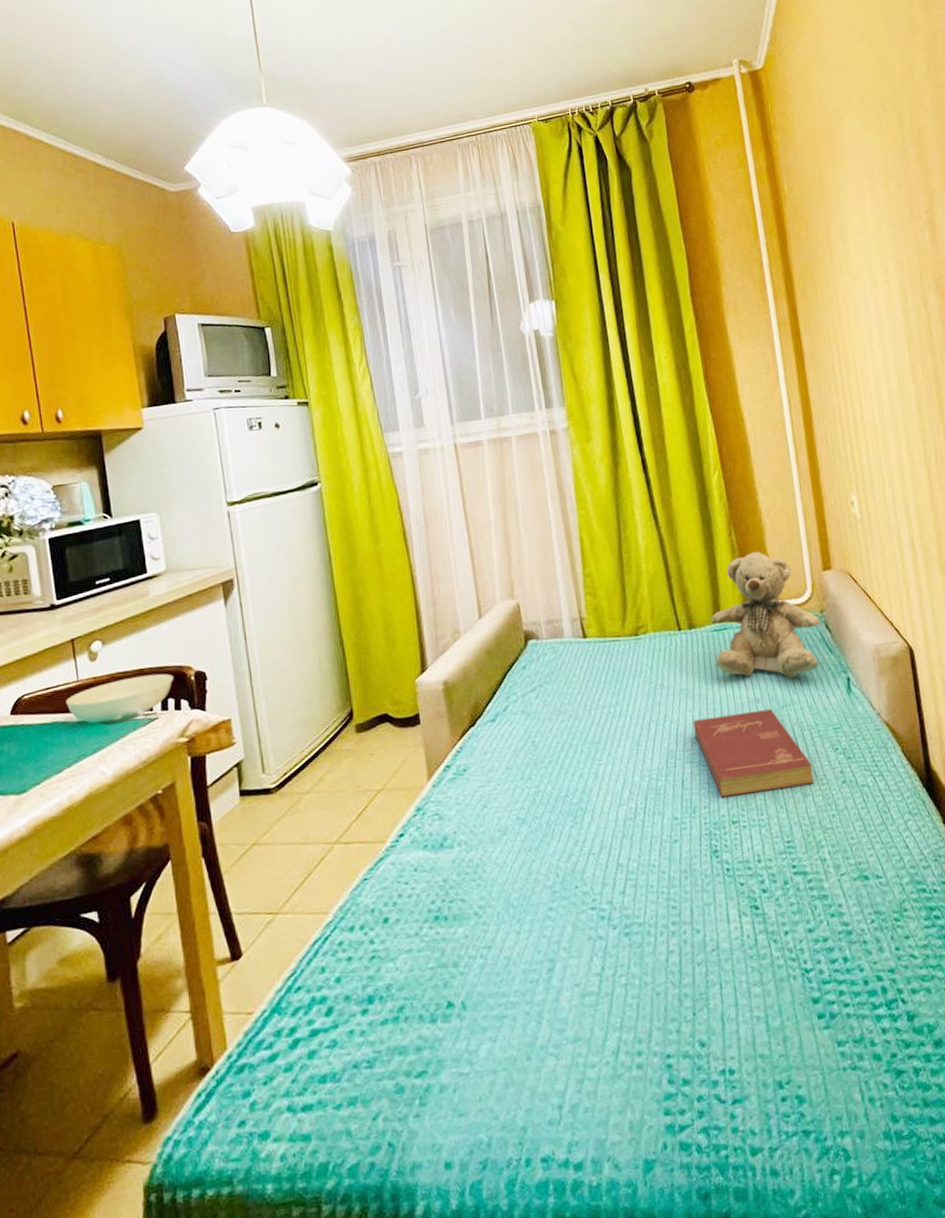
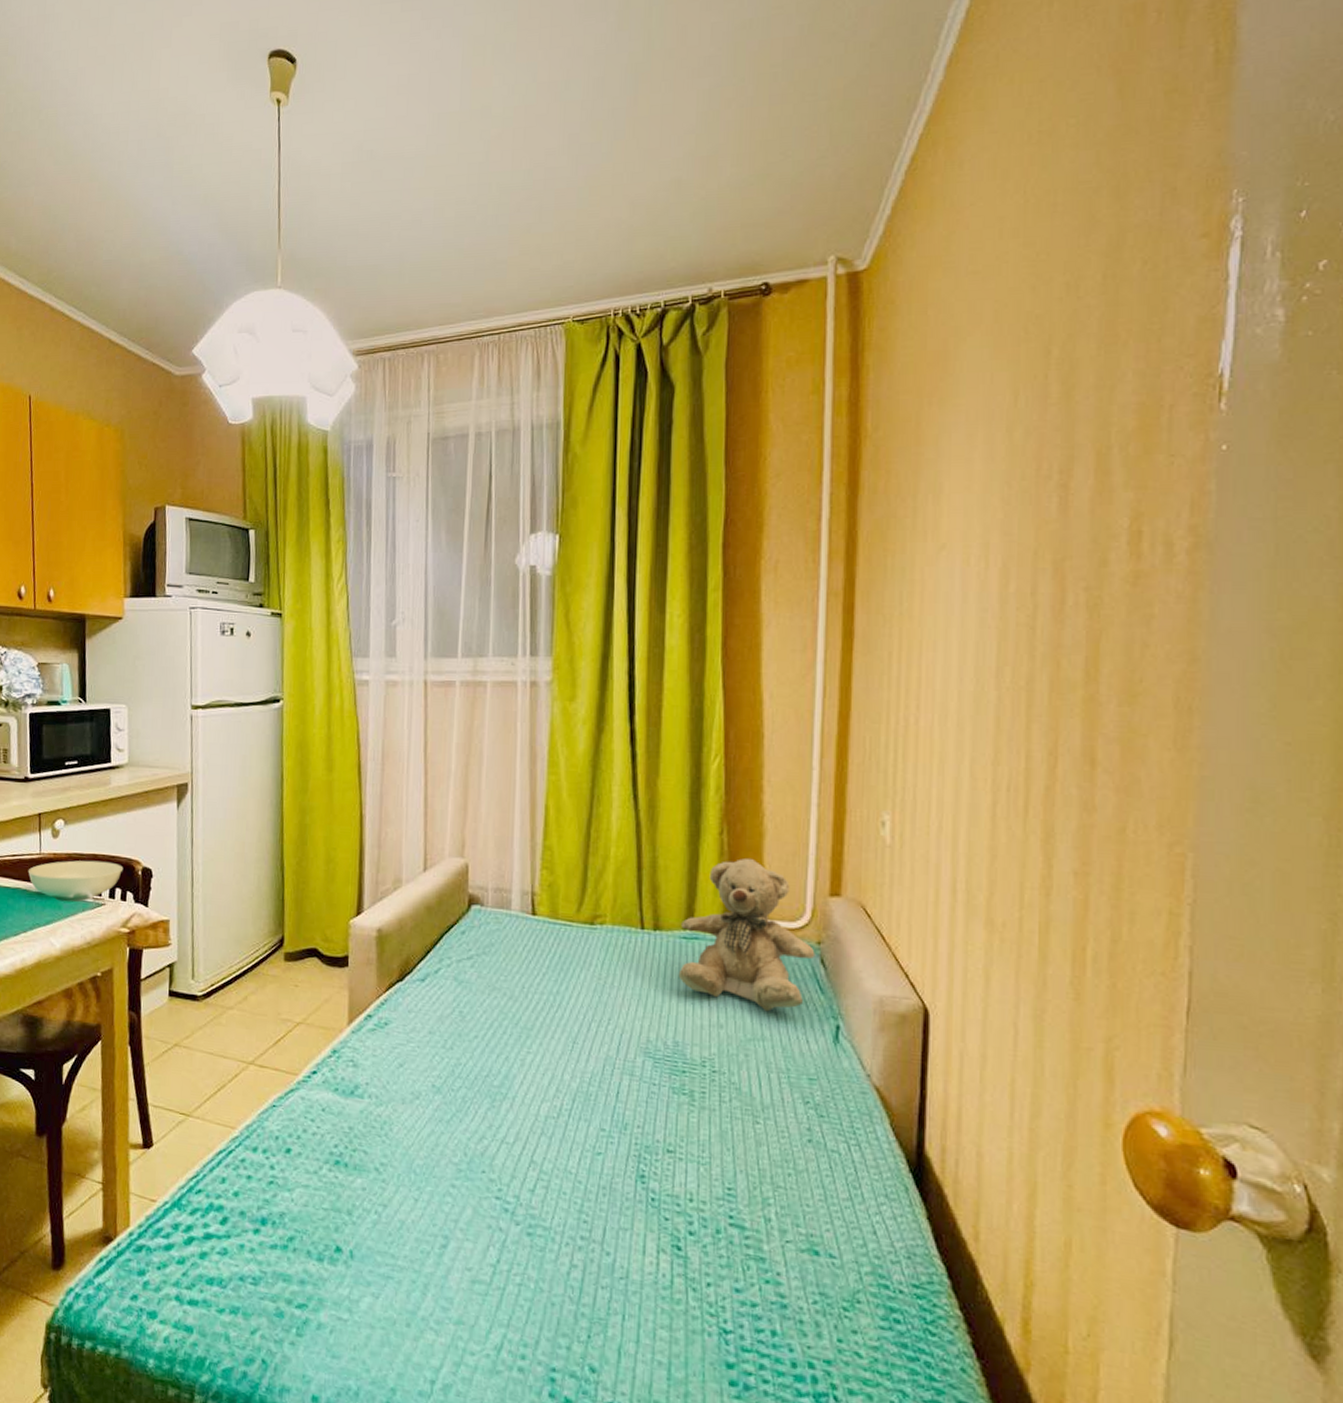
book: present [693,709,815,798] -> none [640,1030,774,1133]

